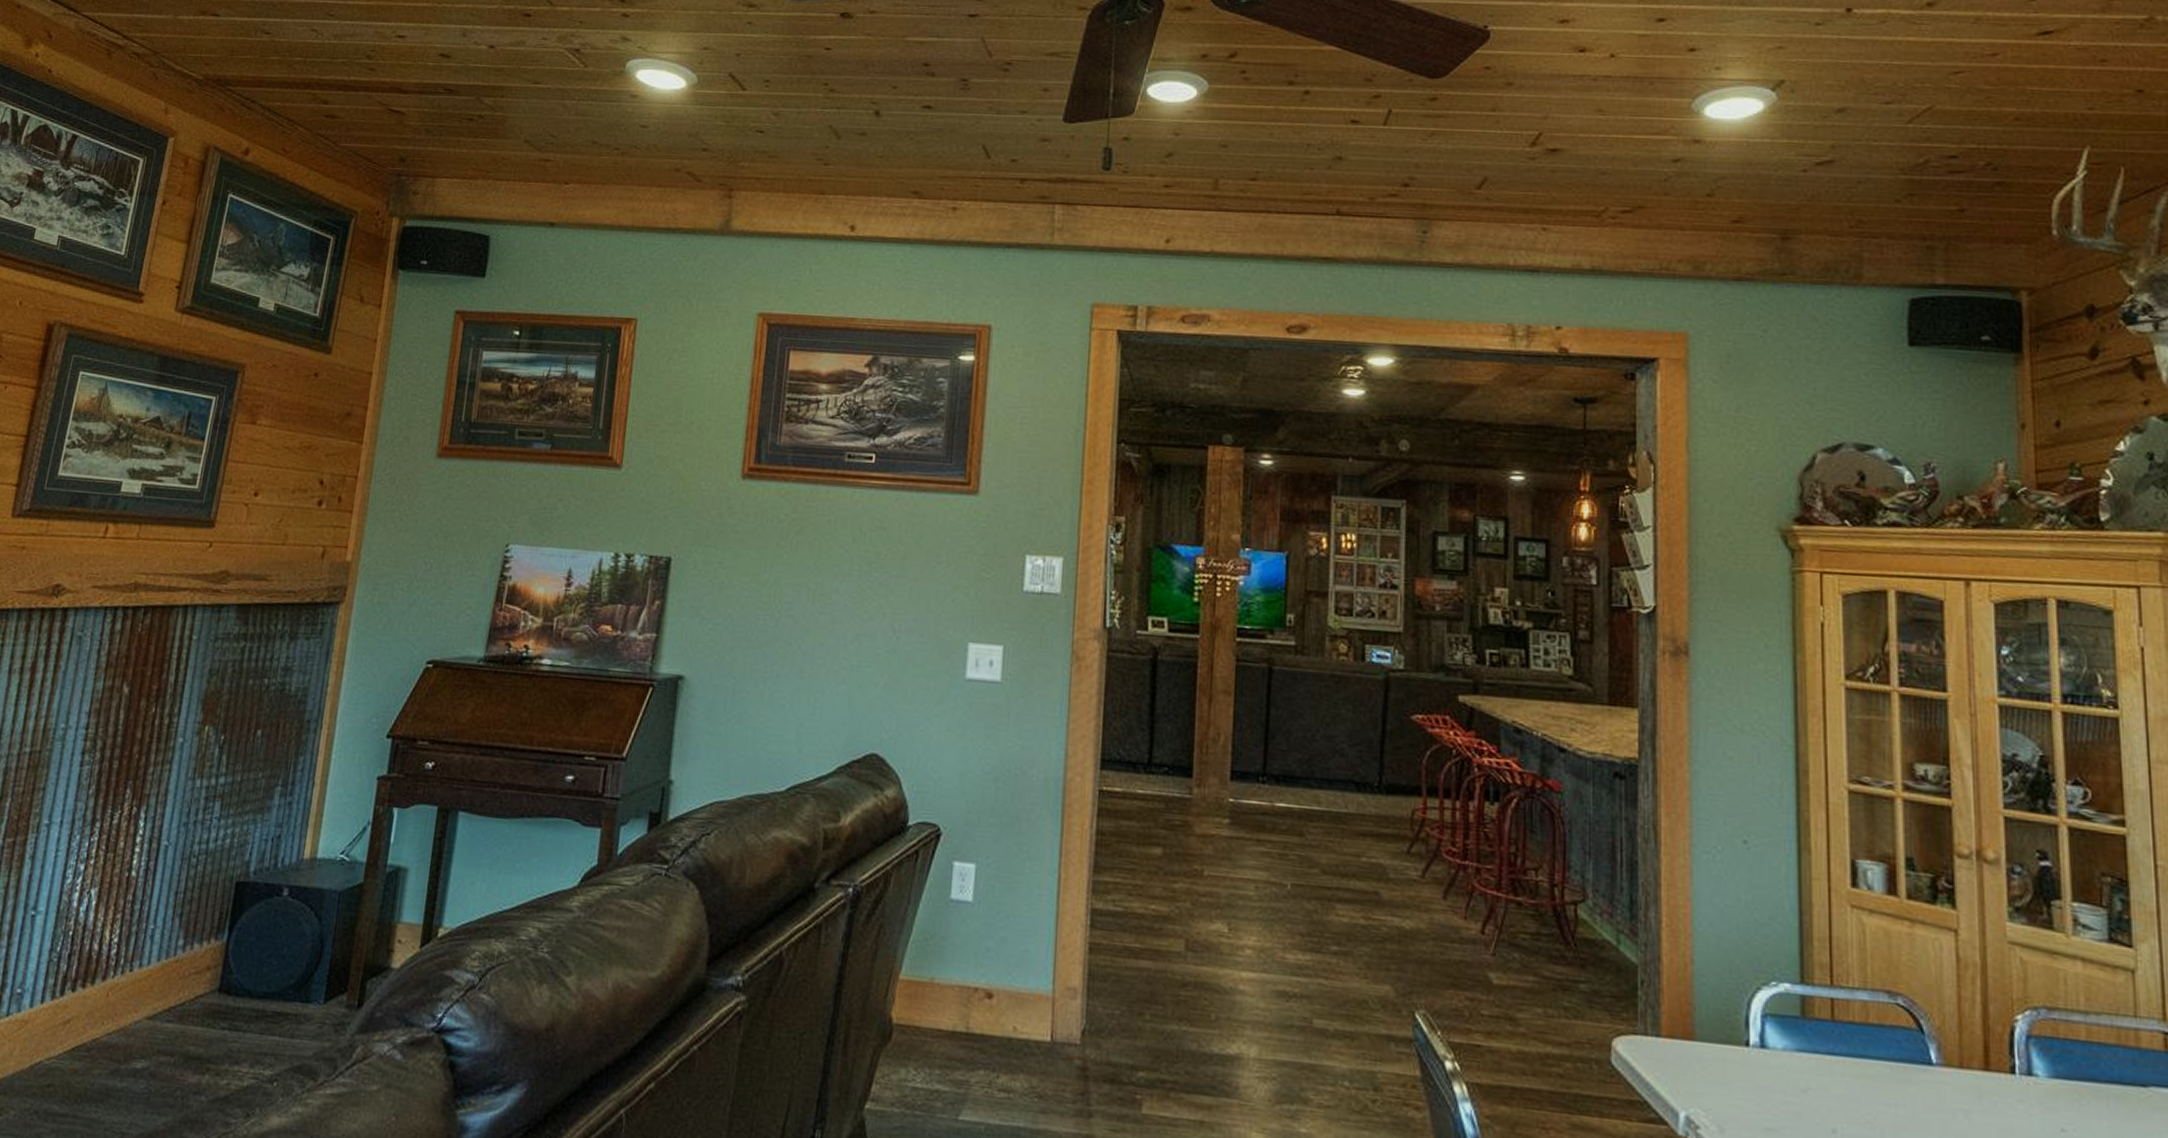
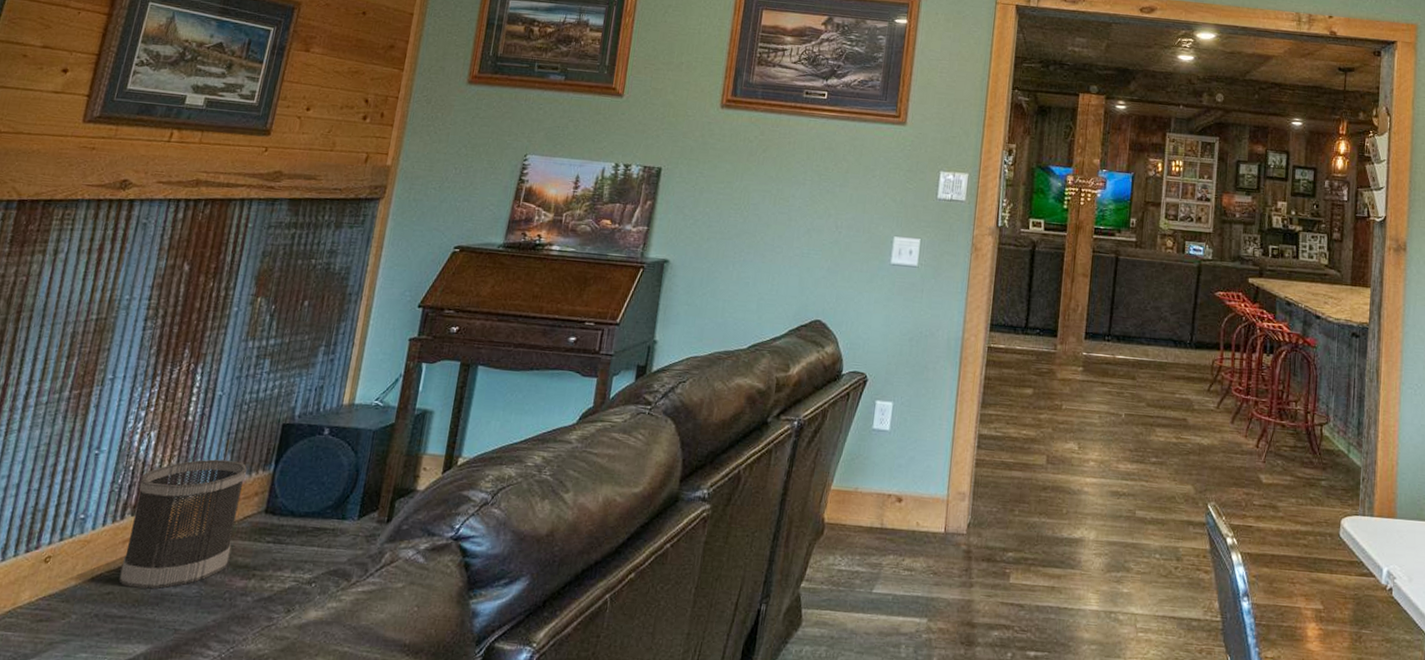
wastebasket: none [59,924,198,1083] -> present [119,459,248,589]

